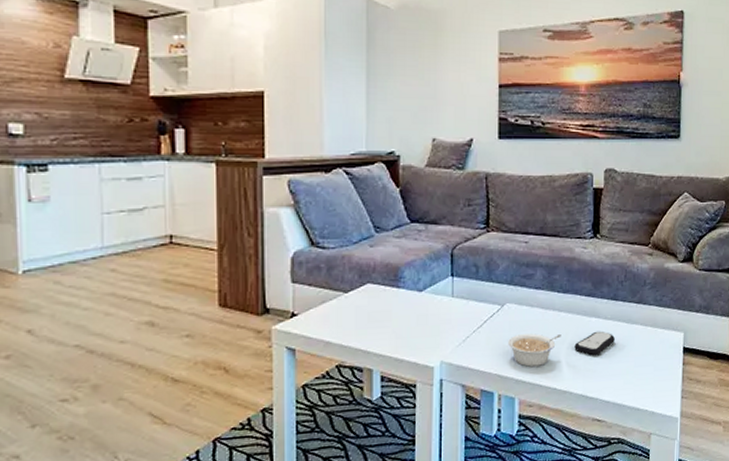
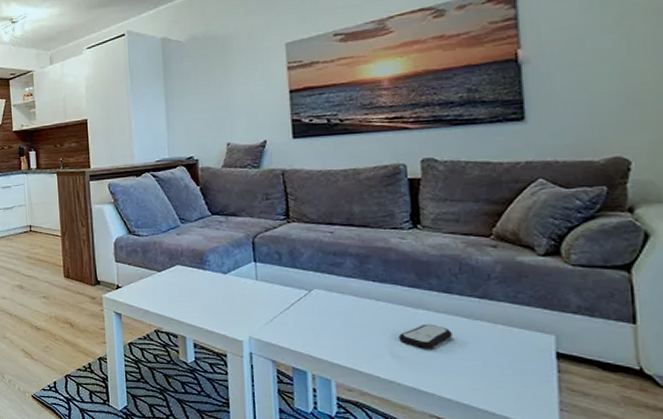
legume: present [508,333,561,368] -> none [319,319,381,353]

